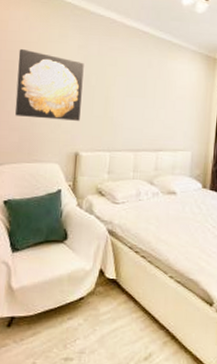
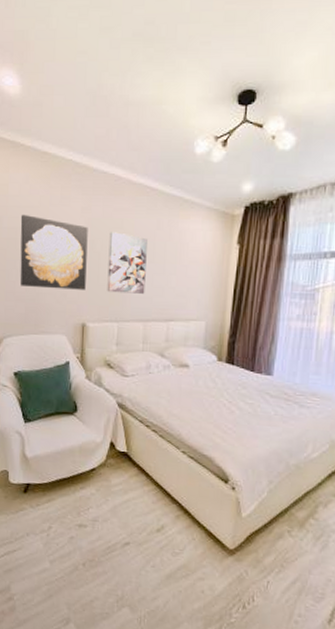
wall art: none [100,68,139,126] -> present [107,232,147,294]

